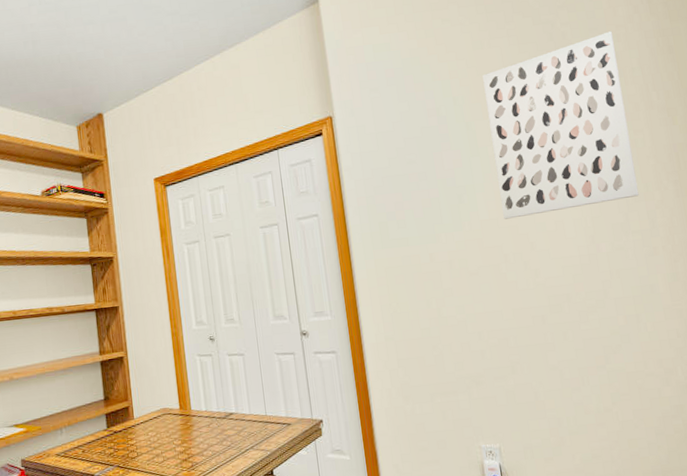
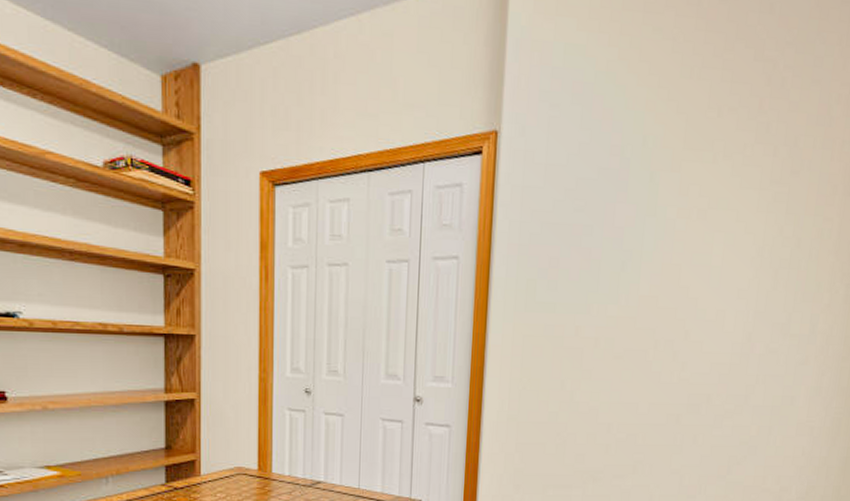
wall art: present [482,31,639,219] -> none [665,88,835,299]

